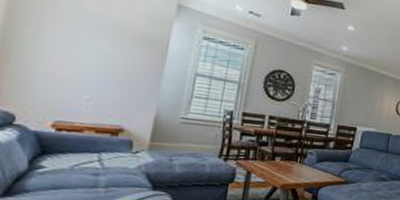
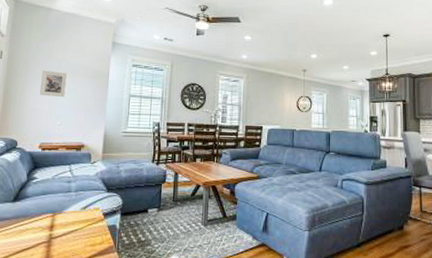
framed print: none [59,24,106,65] -> present [40,70,67,98]

